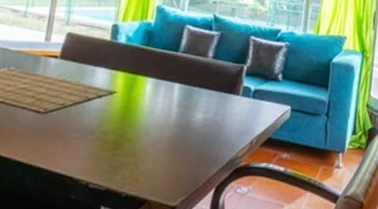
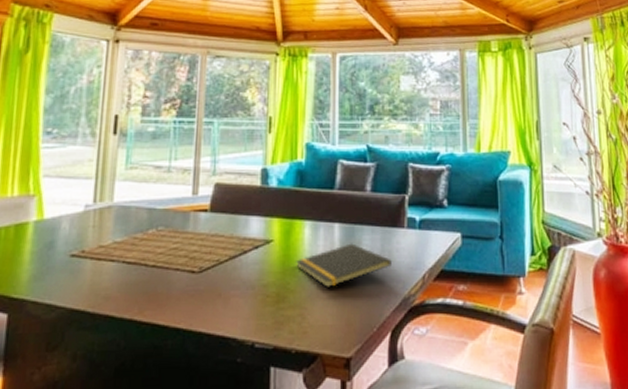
notepad: none [135,103,224,141] -> present [296,243,392,287]

